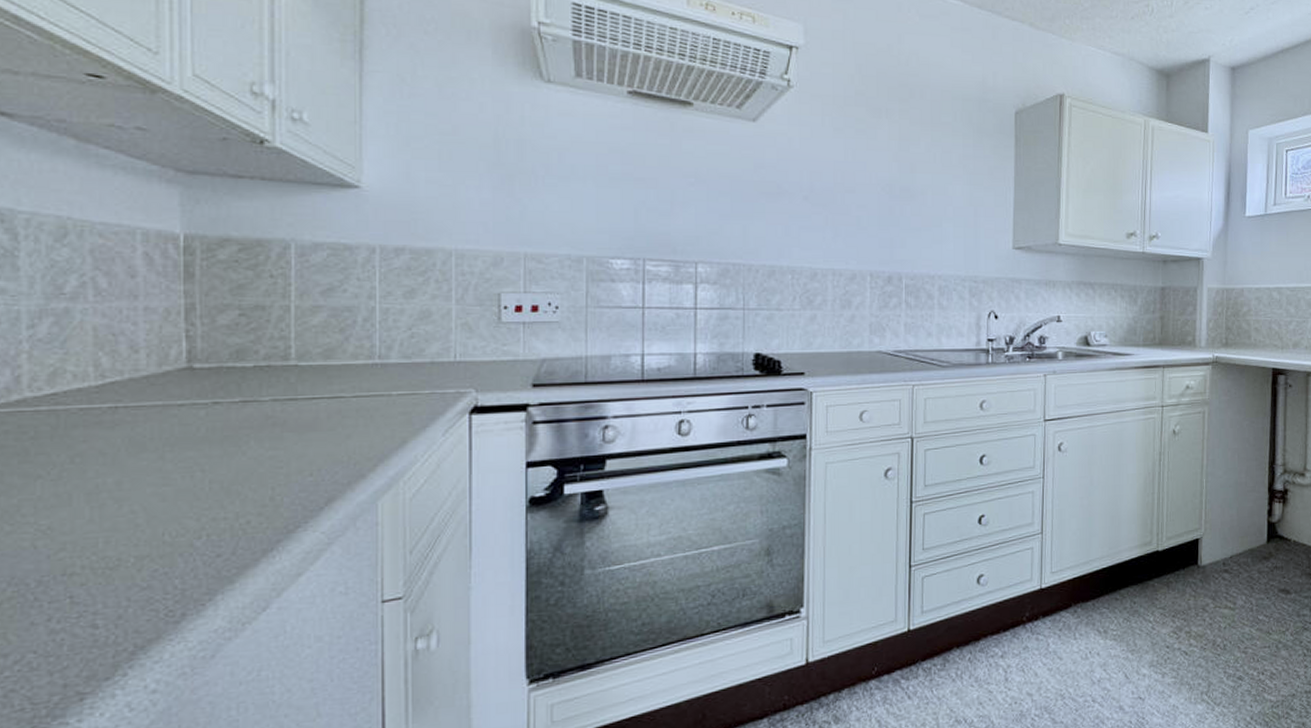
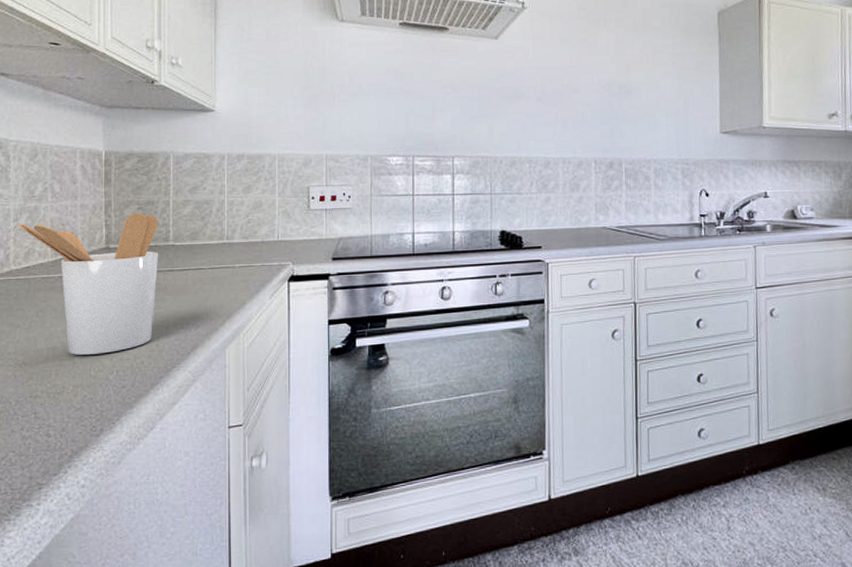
utensil holder: none [32,320,274,515] -> present [16,212,159,355]

